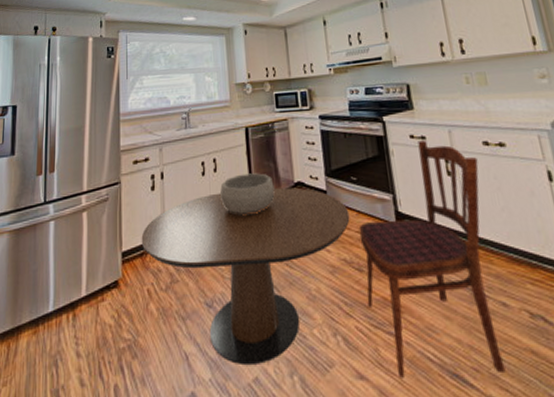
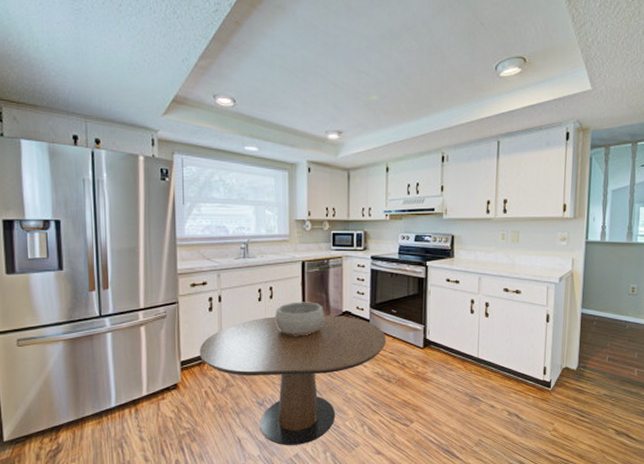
dining chair: present [359,140,506,378] -> none [391,284,497,453]

